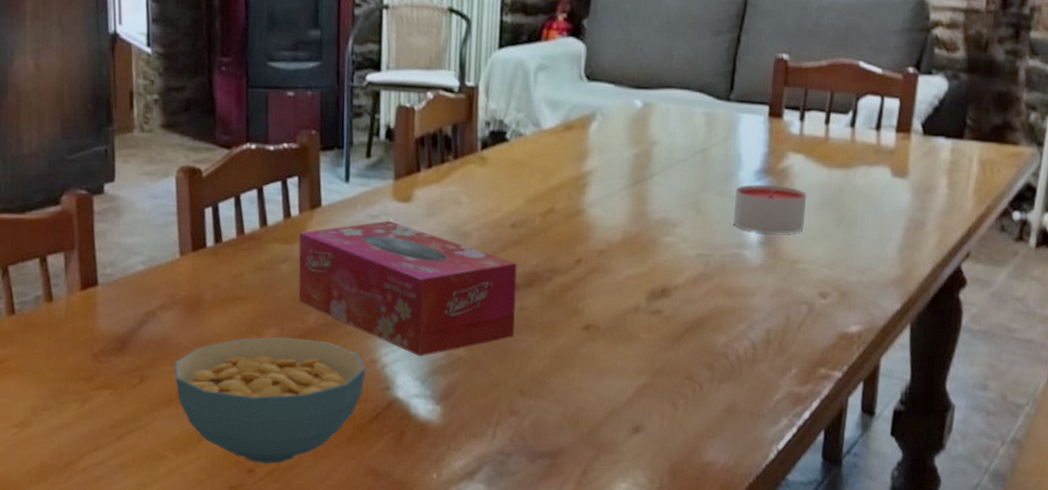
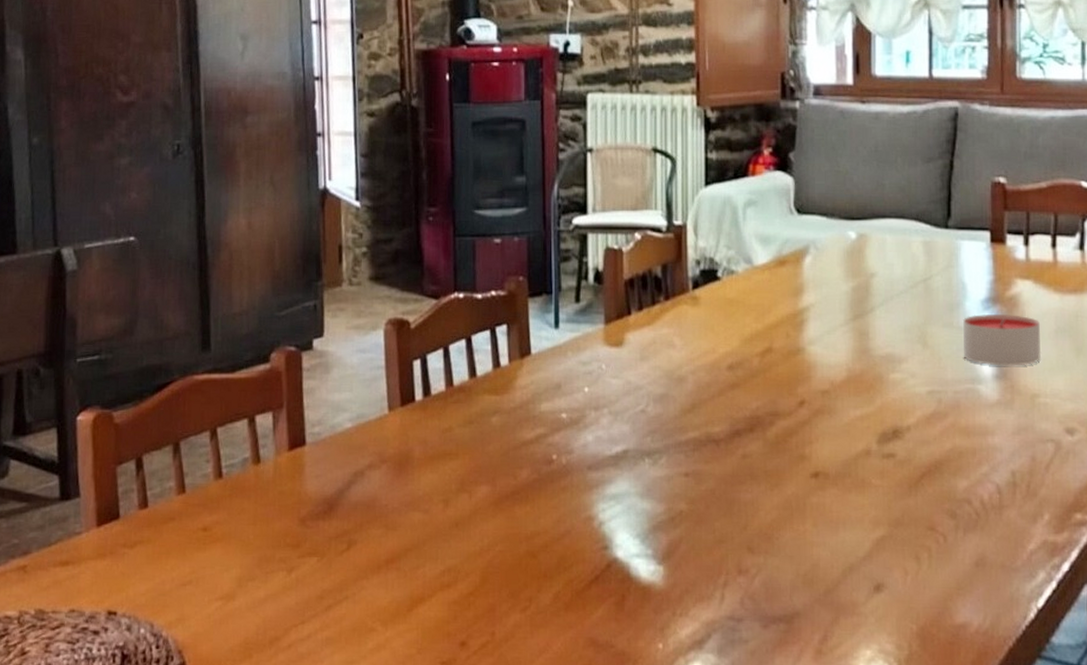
cereal bowl: present [173,336,366,464] -> none [382,494,582,635]
tissue box: present [298,220,517,357] -> none [509,366,737,512]

